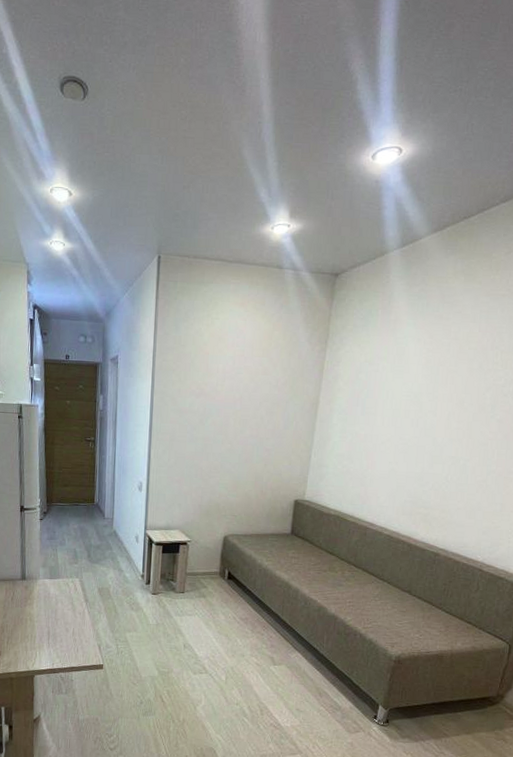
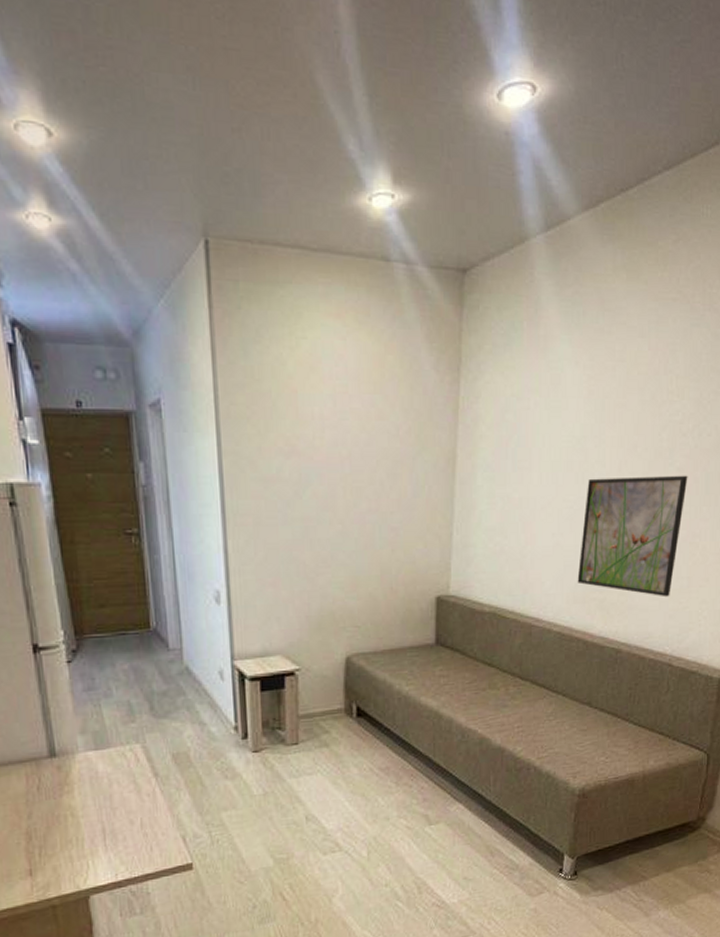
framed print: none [406,423,507,518] -> present [577,475,688,597]

